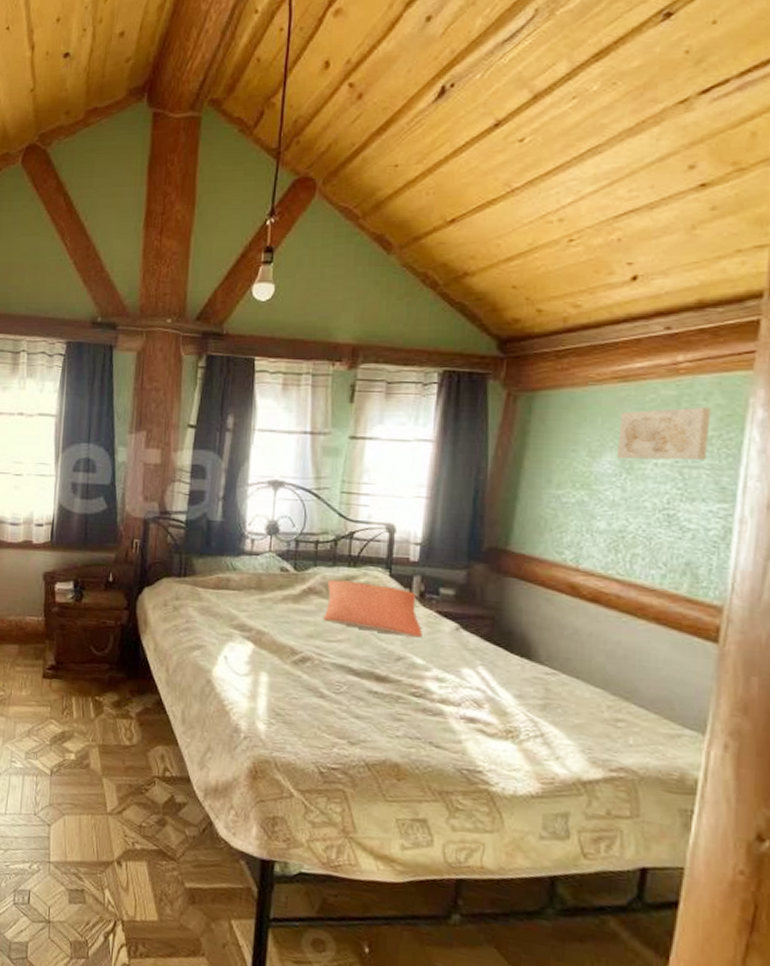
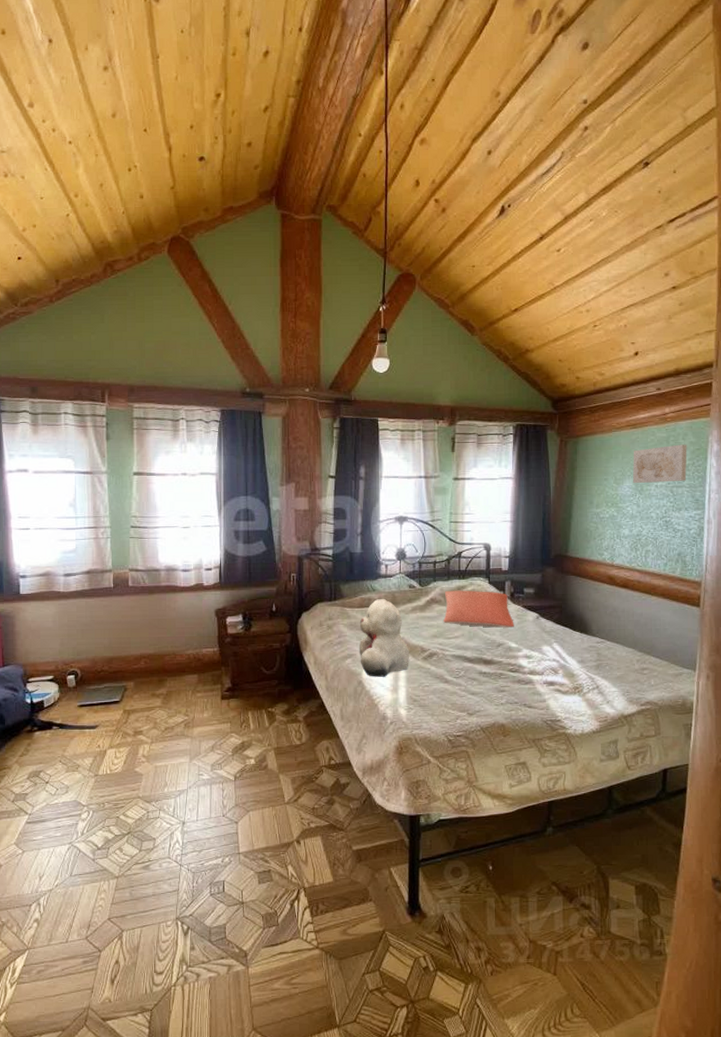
teddy bear: none [210,580,275,679] -> present [358,598,409,677]

